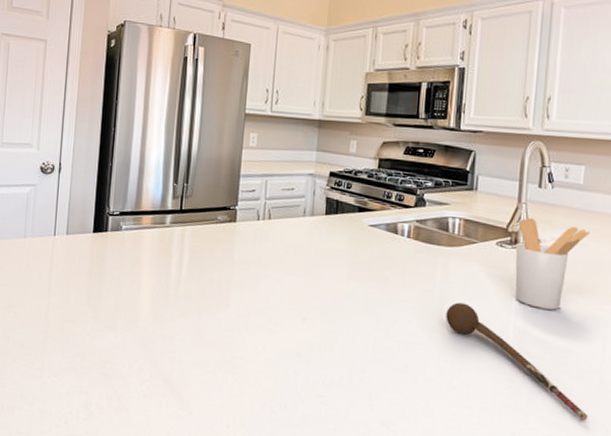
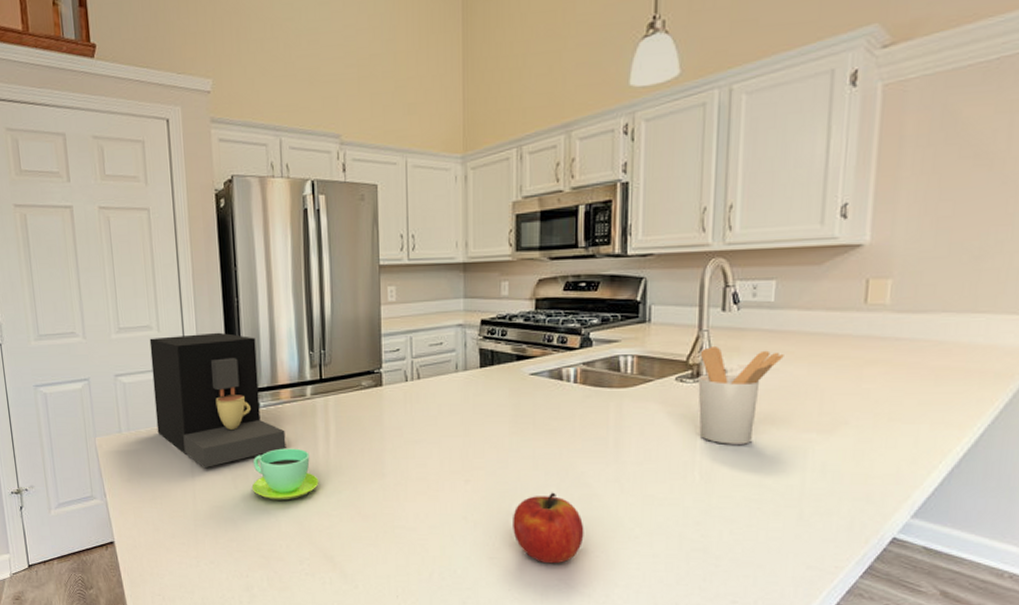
coffee maker: none [22,155,142,282] -> present [149,332,286,467]
cup: none [103,270,168,321] -> present [251,448,319,500]
fruit: none [342,337,408,407] -> present [513,492,584,564]
spoon: present [446,302,588,421] -> none [623,447,787,558]

